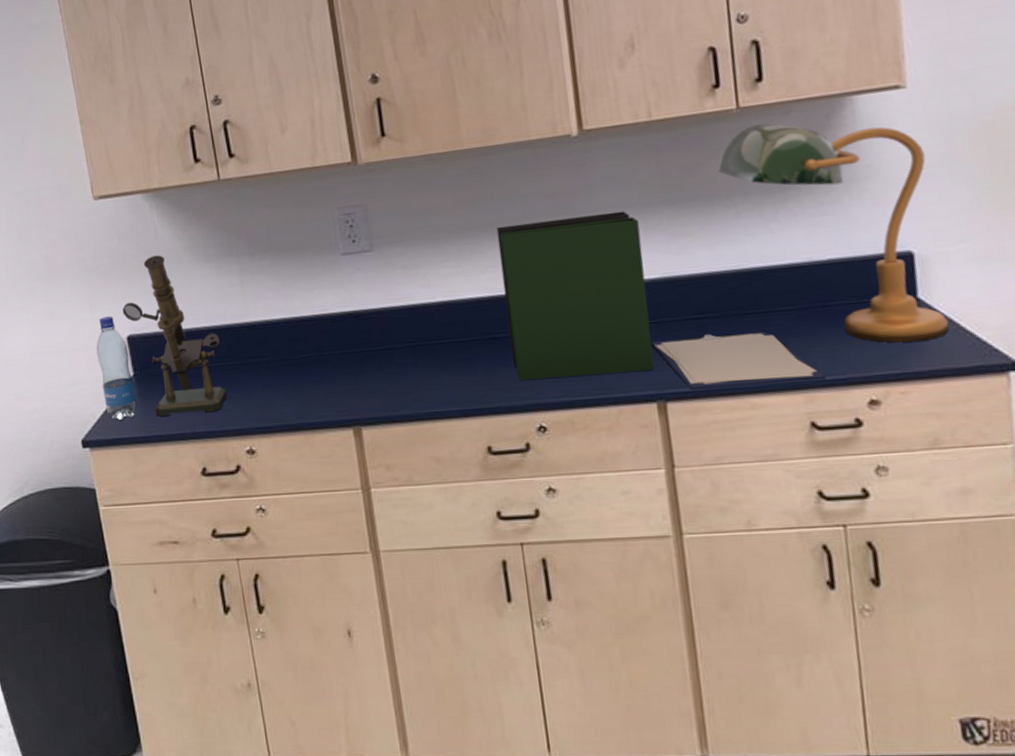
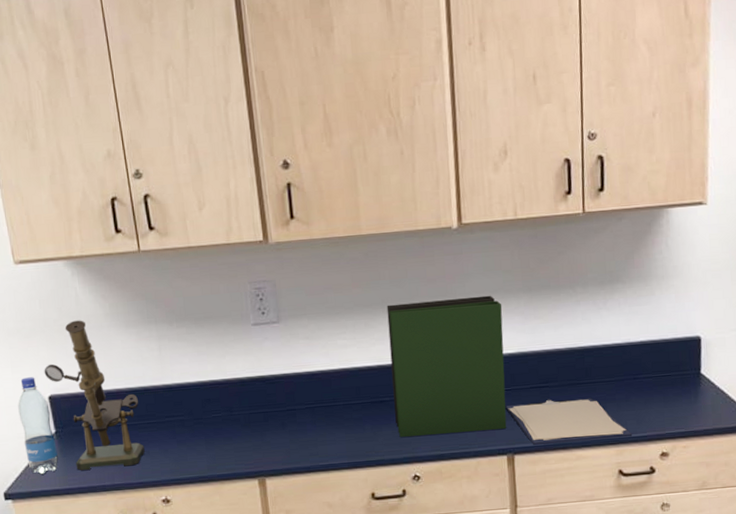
desk lamp: present [718,123,949,343] -> none [566,227,720,408]

